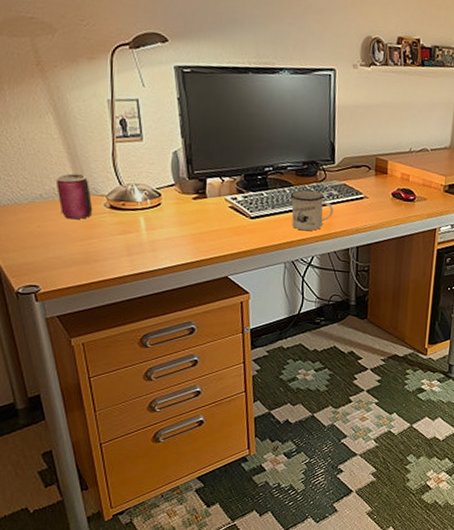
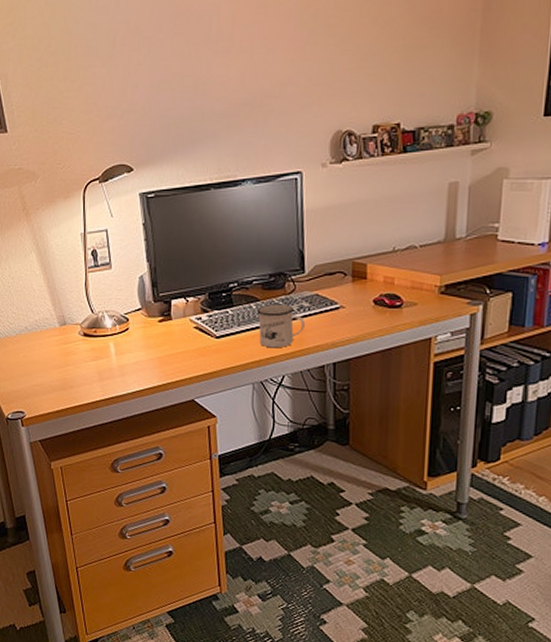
can: present [55,173,93,220] -> none [38,305,69,349]

